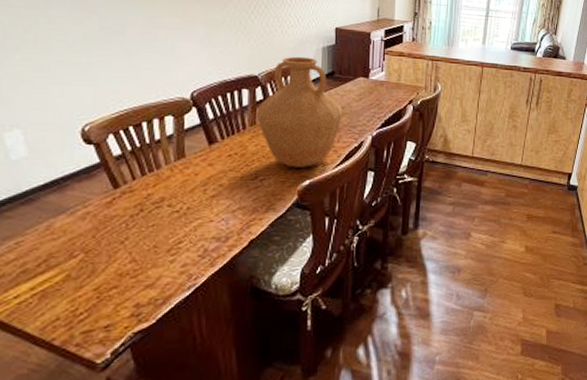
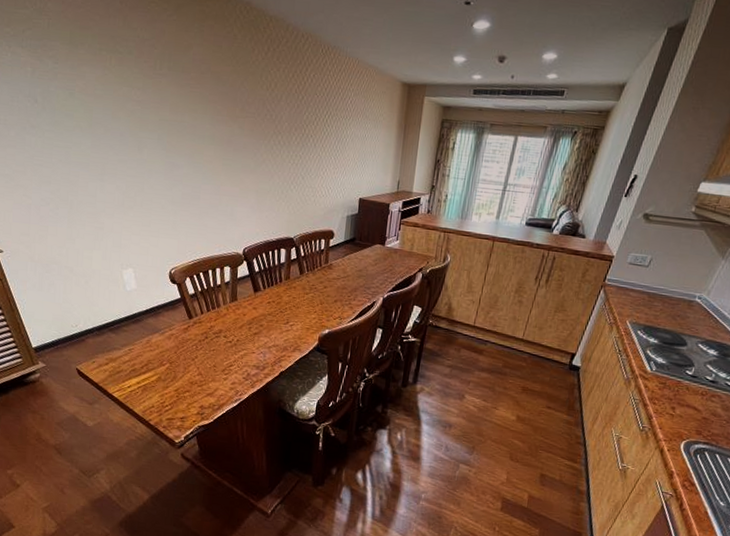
vase: present [256,56,343,167] -> none [290,222,360,319]

